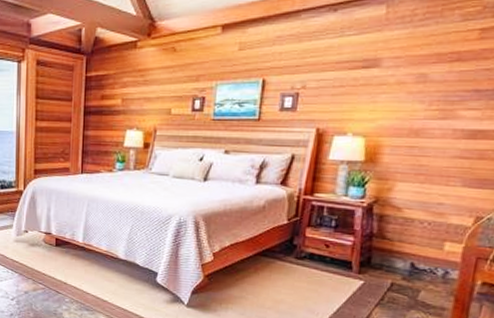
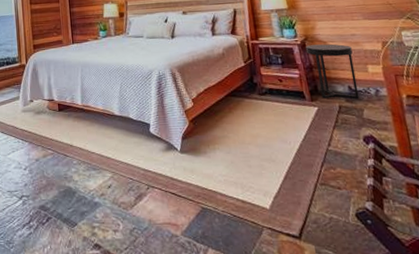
side table: none [370,209,433,278] -> present [305,44,360,99]

